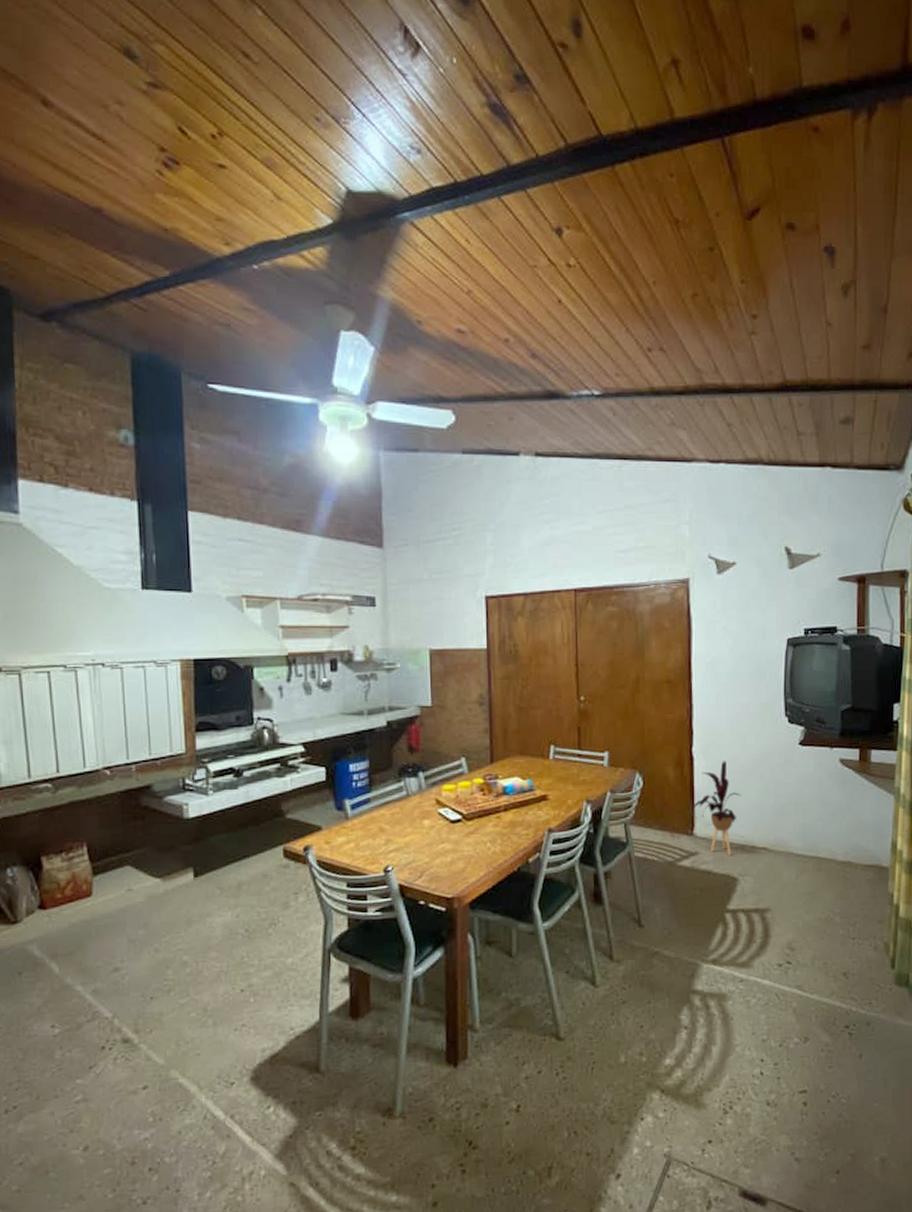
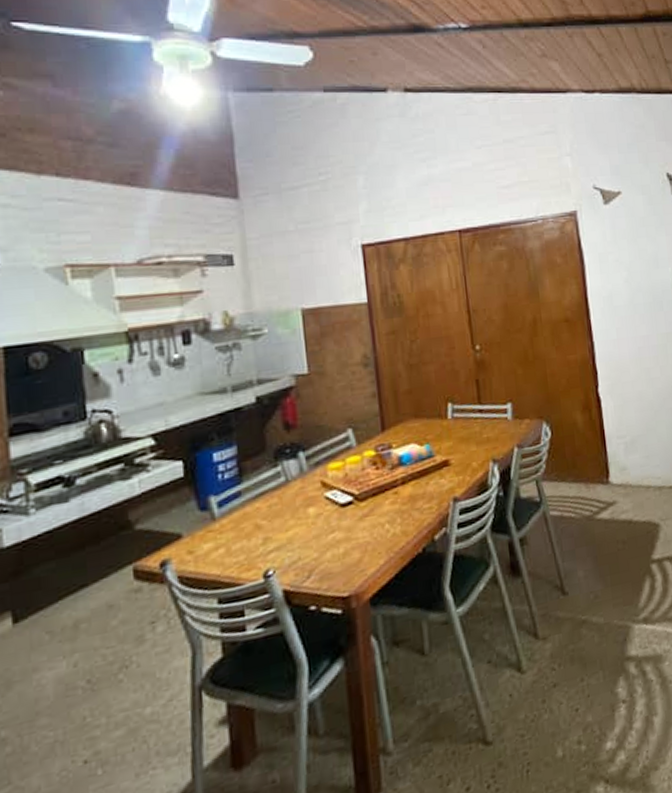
house plant: present [689,761,741,855] -> none [601,398,653,500]

